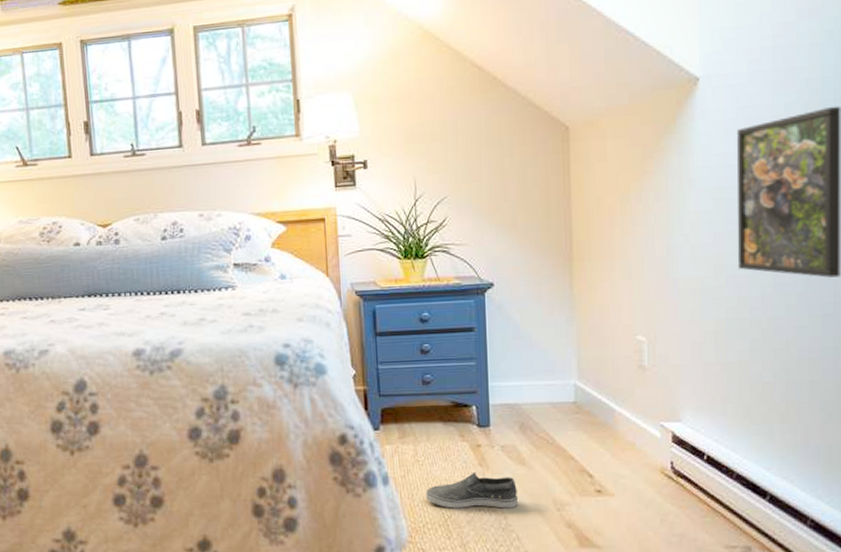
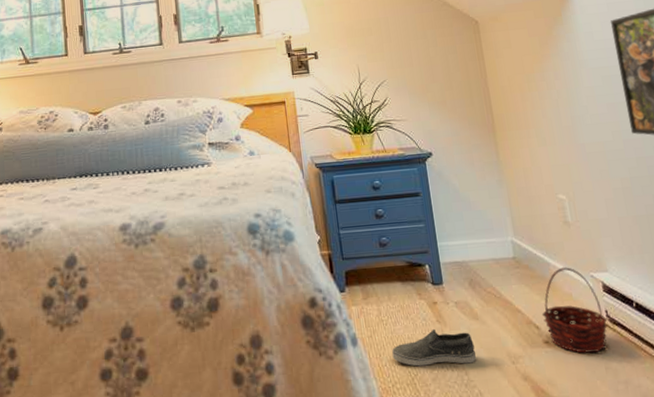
basket: none [598,415,672,505] -> present [542,267,608,354]

